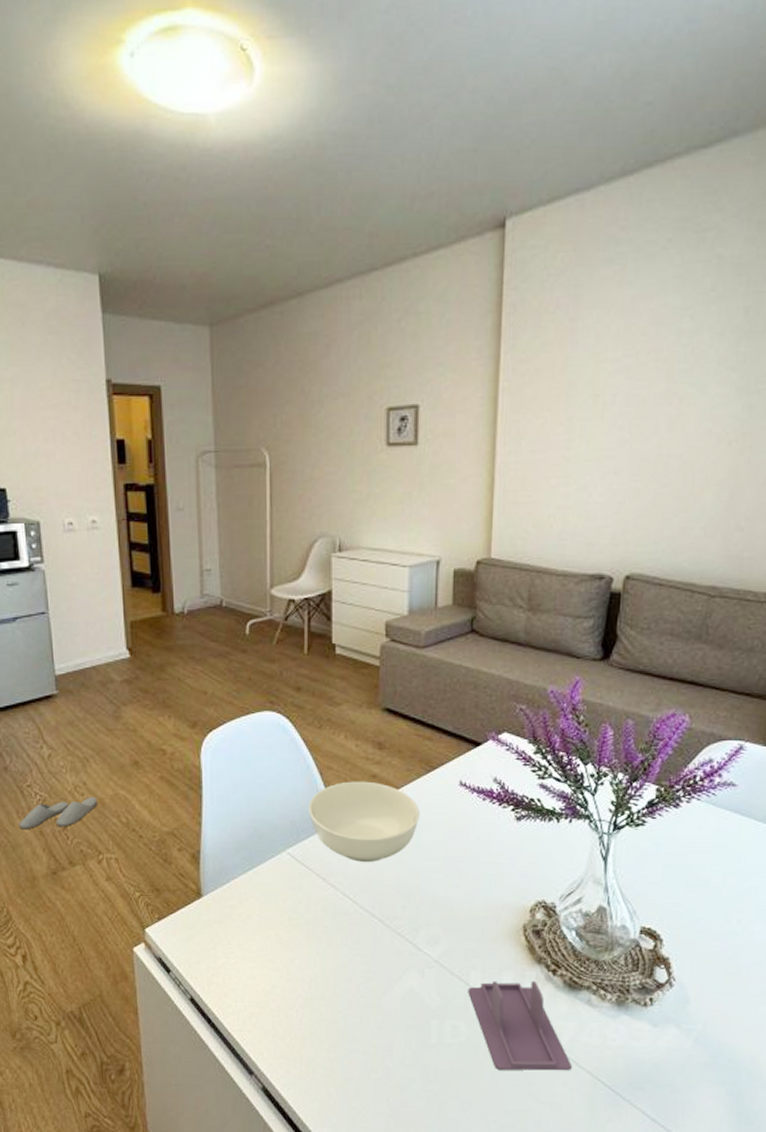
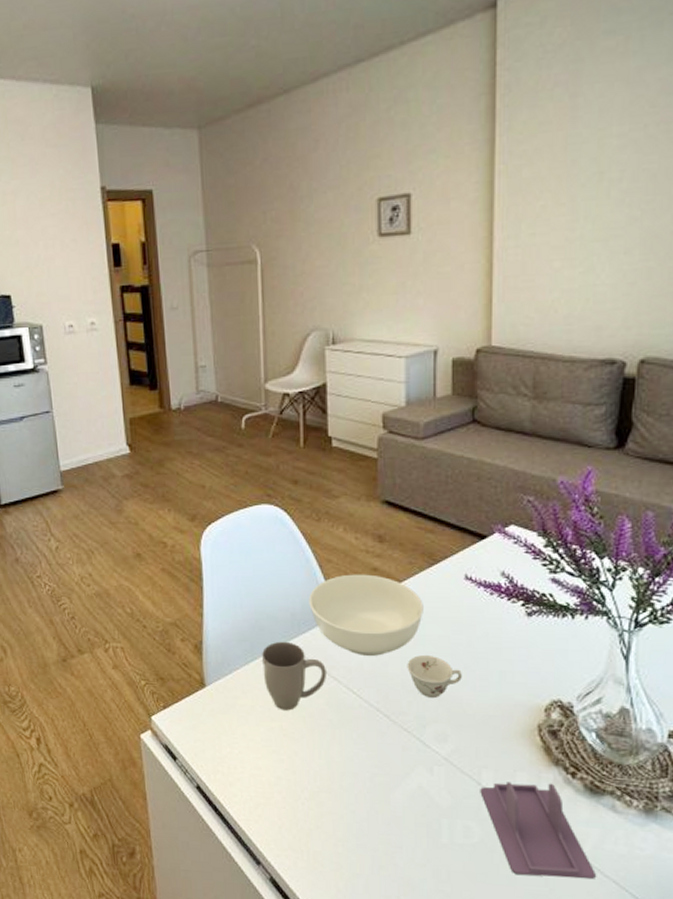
slippers: present [19,797,98,830] -> none [30,588,103,619]
mug: none [260,849,324,919] -> present [262,641,326,711]
teacup: none [402,861,454,903] -> present [407,655,462,699]

